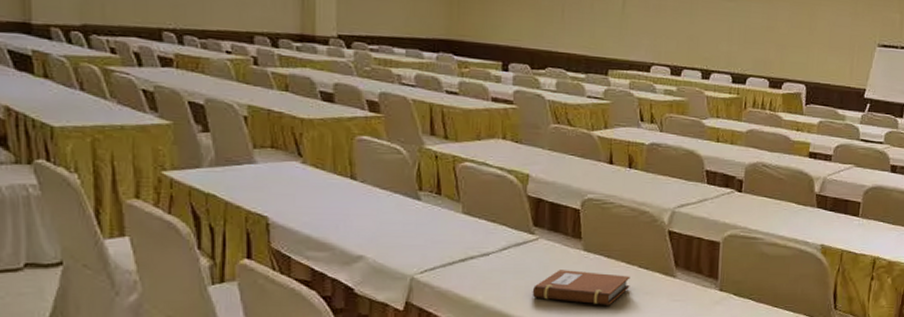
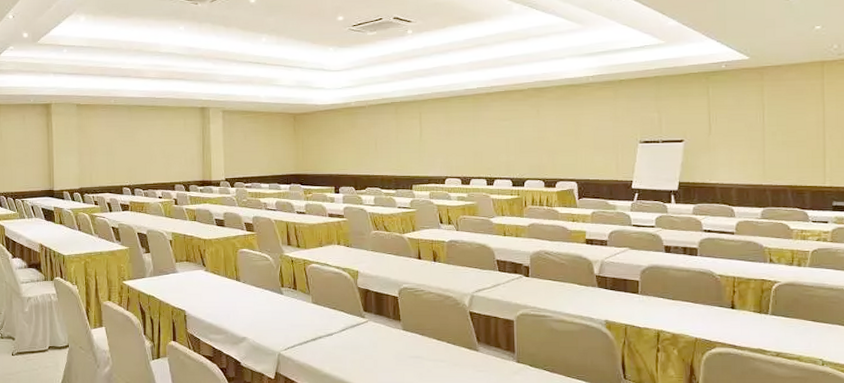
notebook: present [532,270,631,305] -> none [365,346,441,375]

